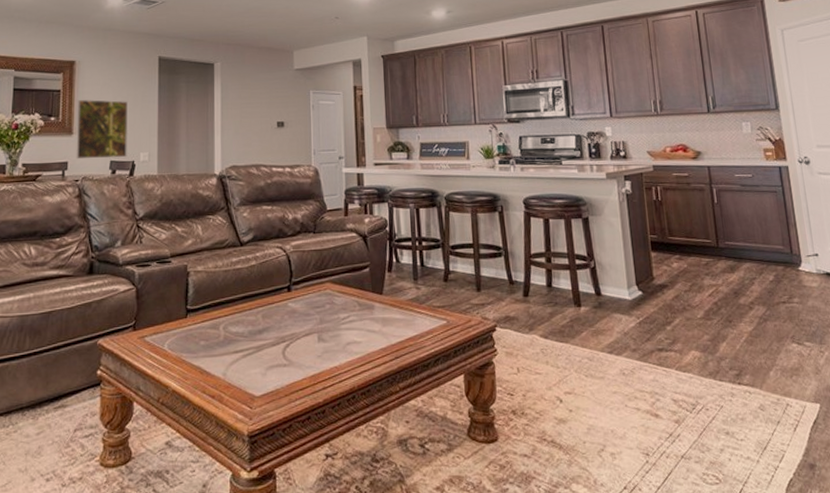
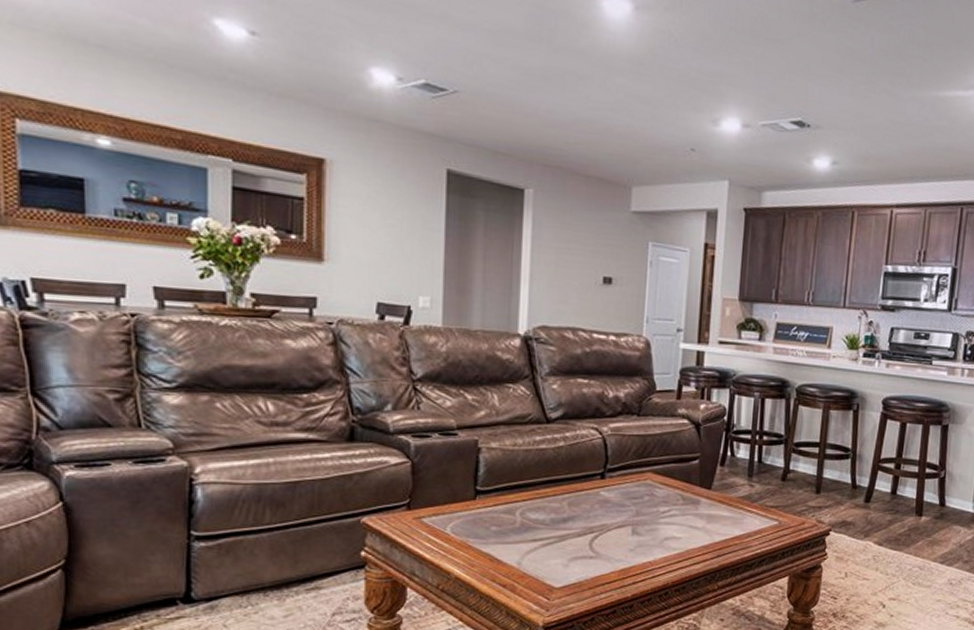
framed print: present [76,100,128,159] -> none [328,215,403,301]

